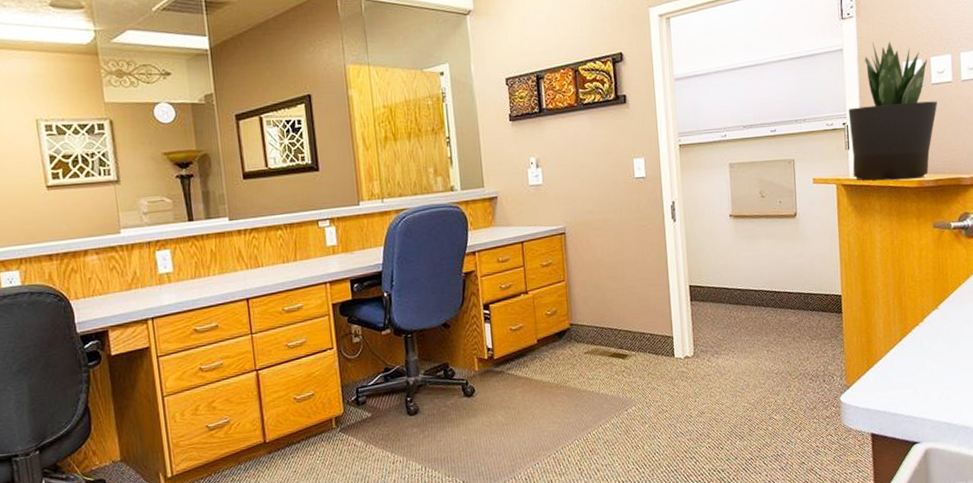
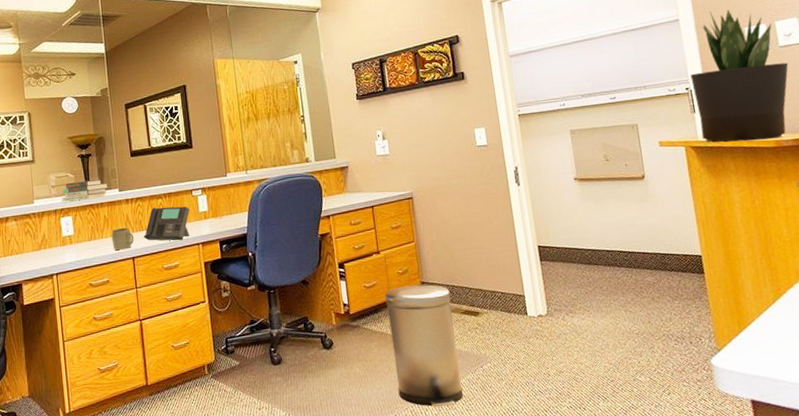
books: none [155,205,215,233] -> present [60,179,108,203]
mug: none [220,263,249,291] -> present [111,227,134,251]
phone: none [259,239,316,280] -> present [143,206,190,241]
pedal bin: none [531,326,607,454] -> present [384,284,463,408]

